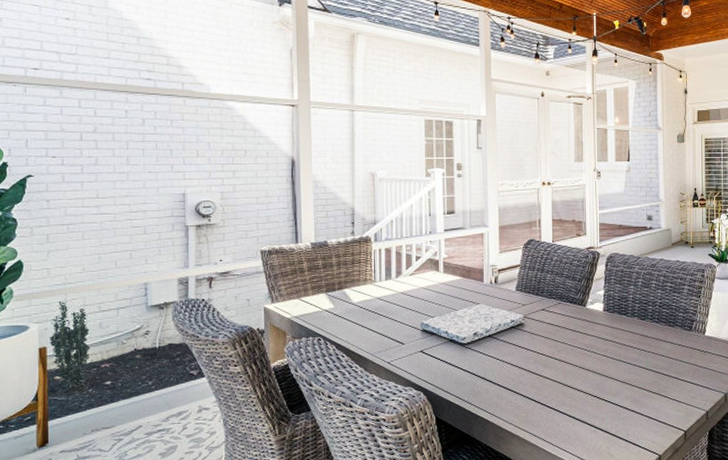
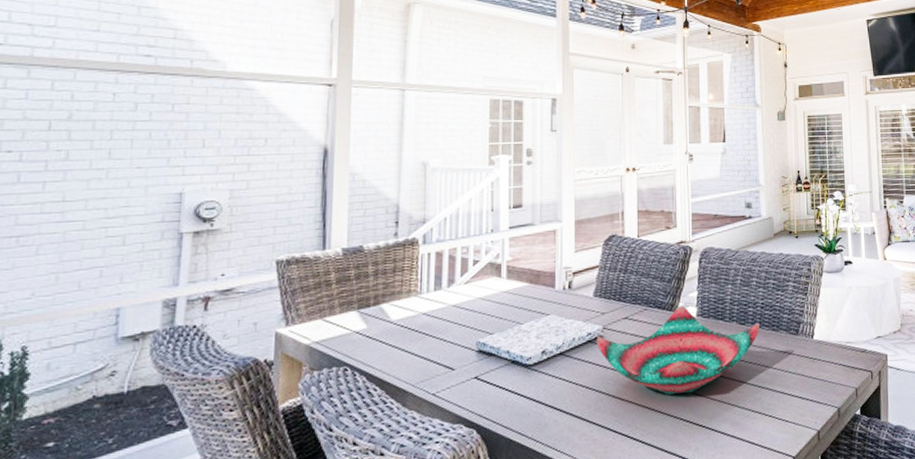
decorative bowl: none [519,302,658,375] -> present [597,306,760,396]

